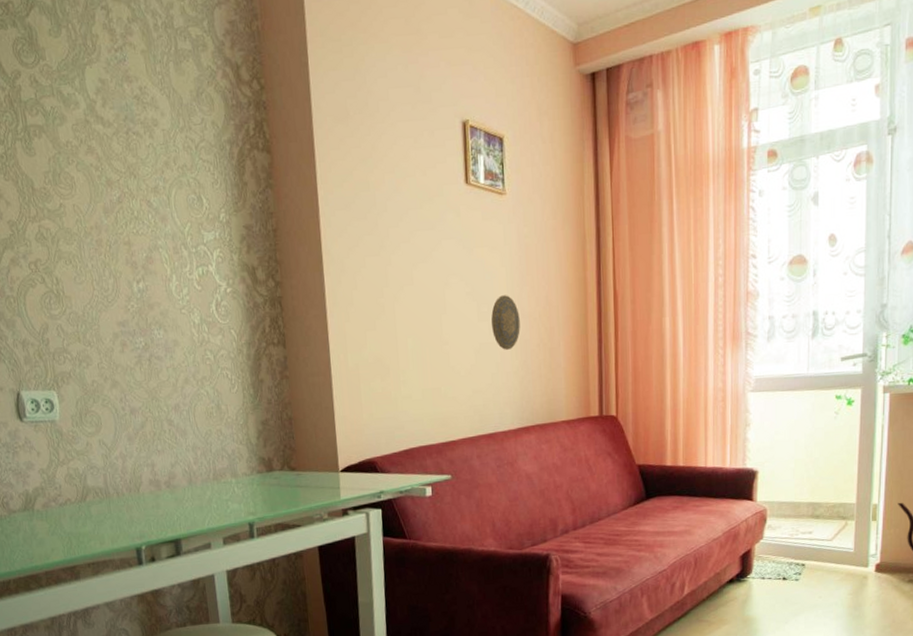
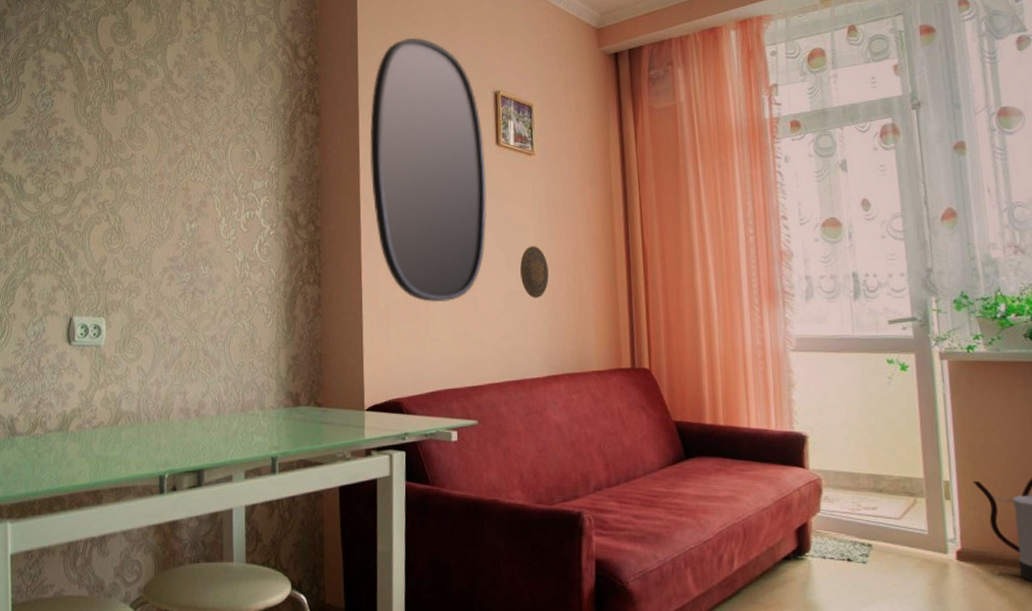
home mirror: none [327,55,457,360] -> present [370,37,487,303]

